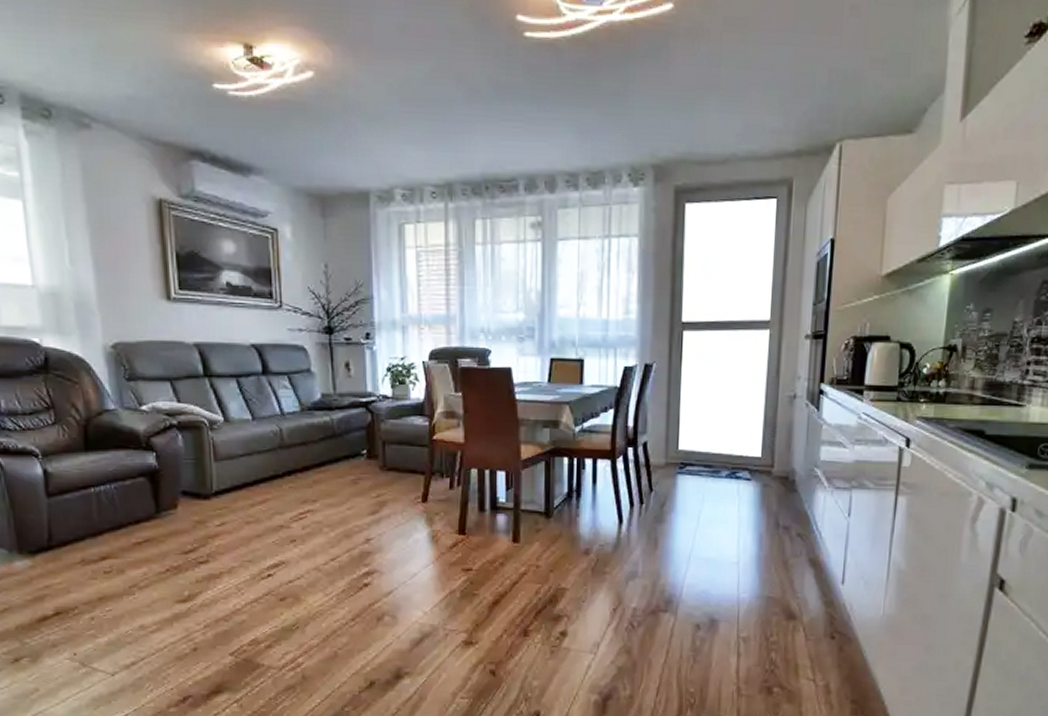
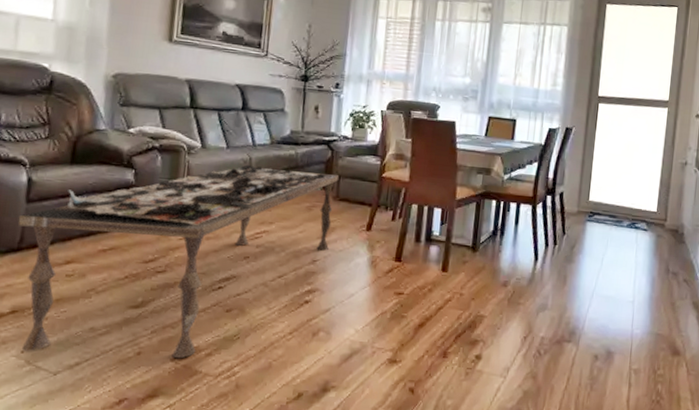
coffee table: none [42,437,384,653] -> present [18,164,340,359]

